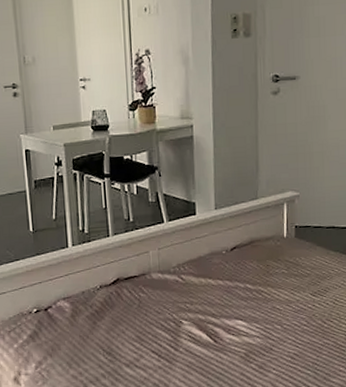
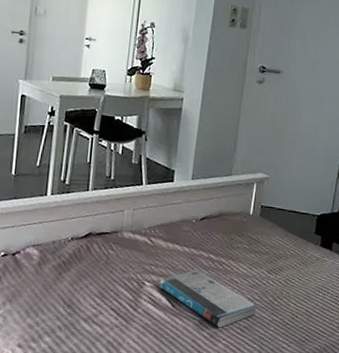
book: none [197,302,305,358] -> present [159,269,256,328]

